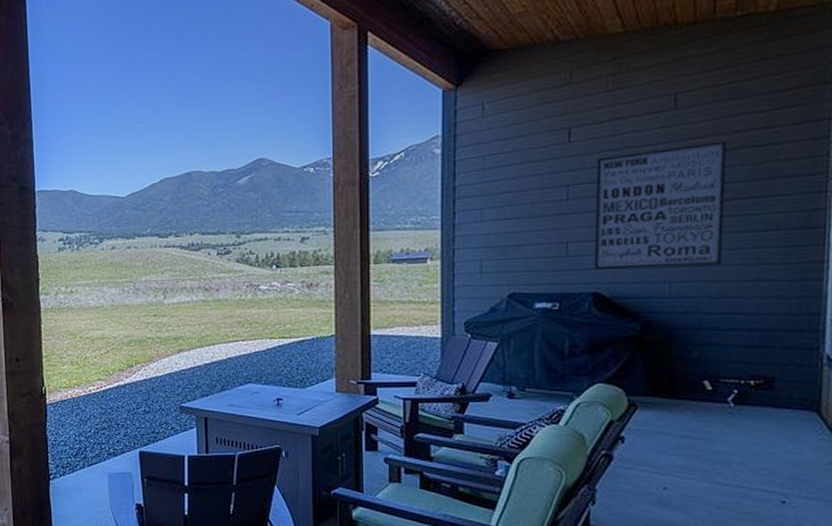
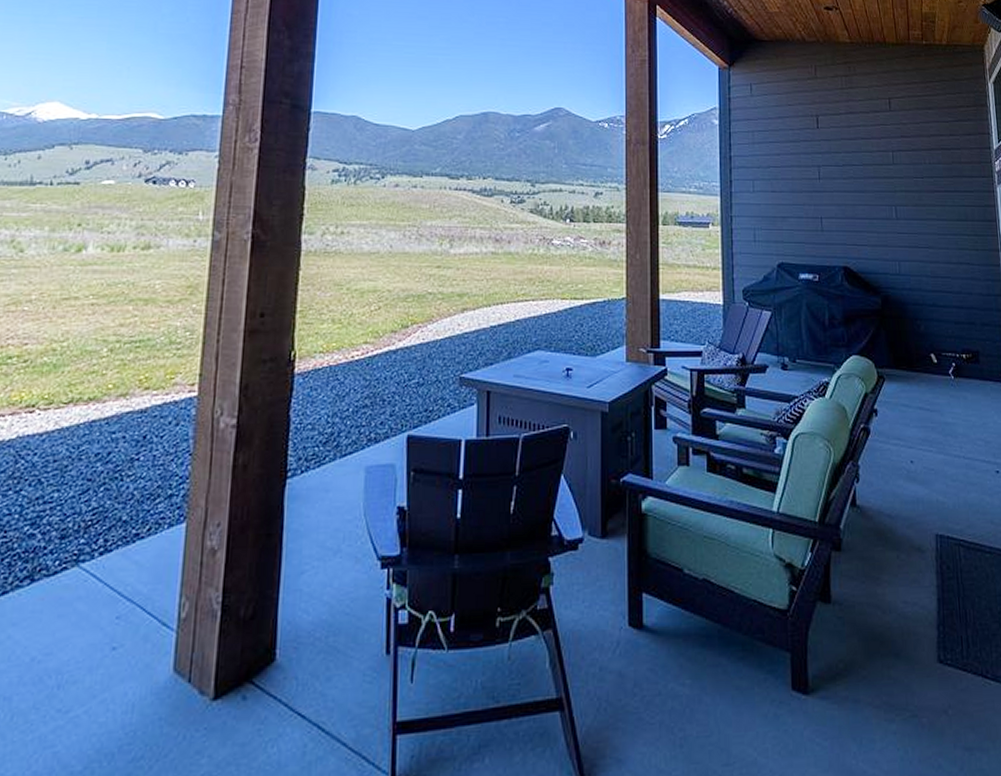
wall art: present [594,140,726,270] -> none [839,141,933,247]

